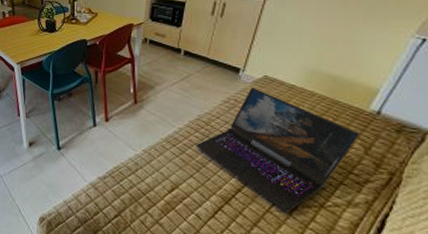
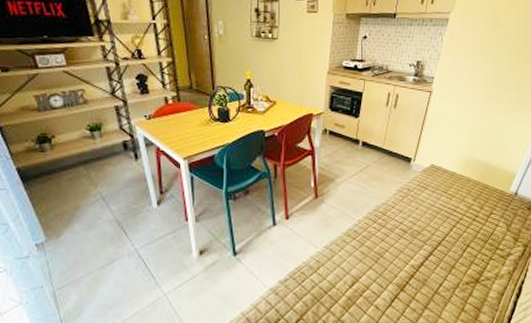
laptop: present [196,87,361,214] -> none [374,176,504,292]

